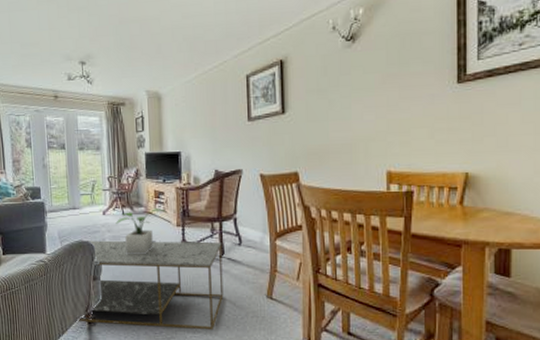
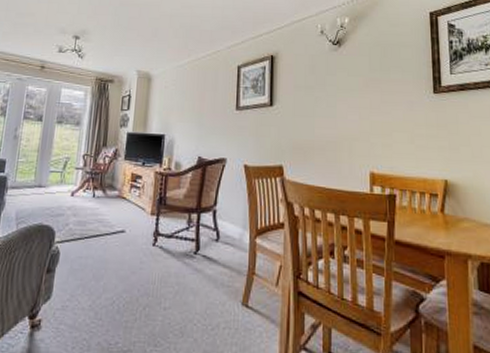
coffee table: present [76,240,224,330] -> none [17,224,198,343]
potted plant: present [116,208,168,255] -> none [84,193,143,246]

